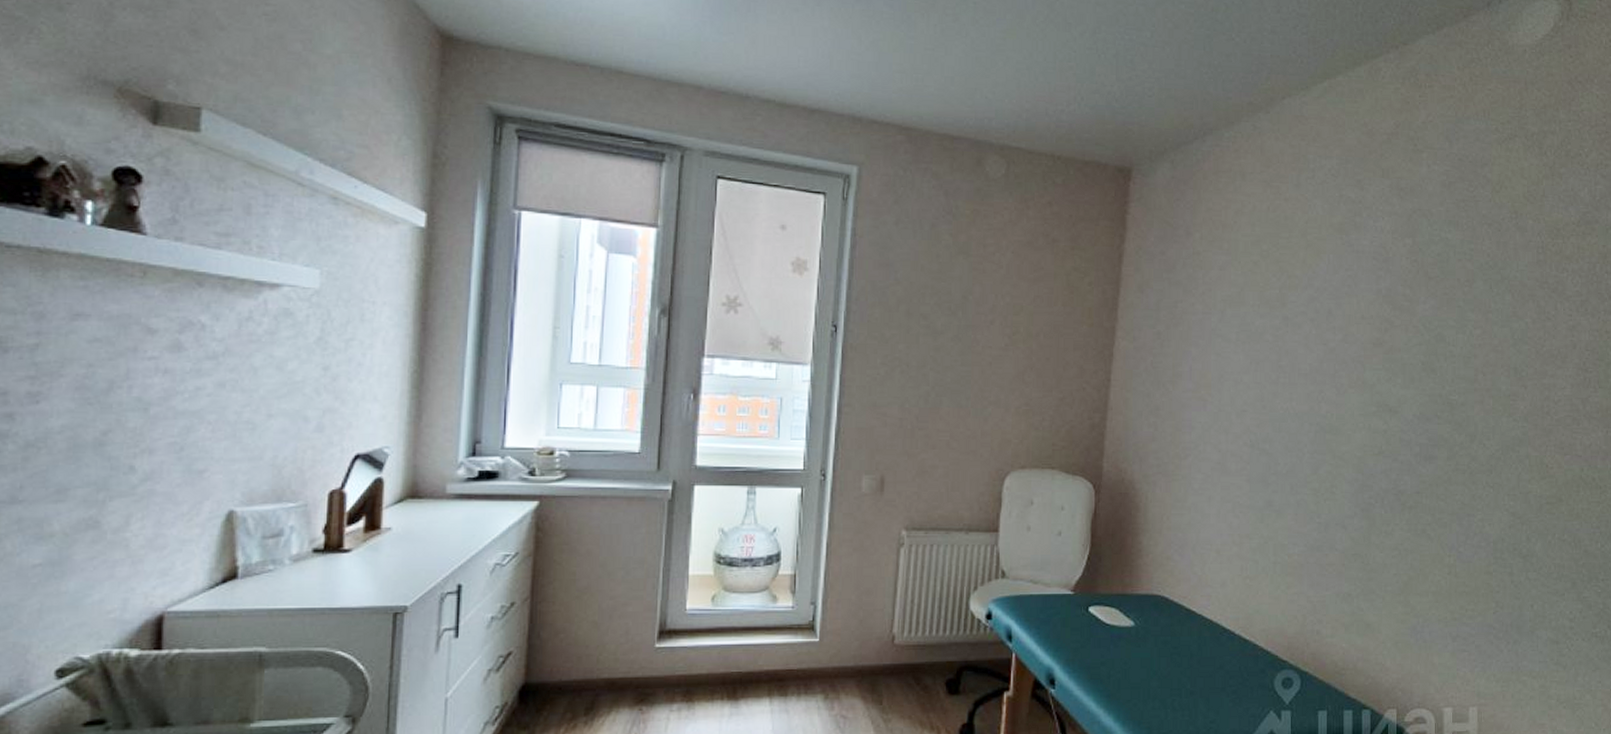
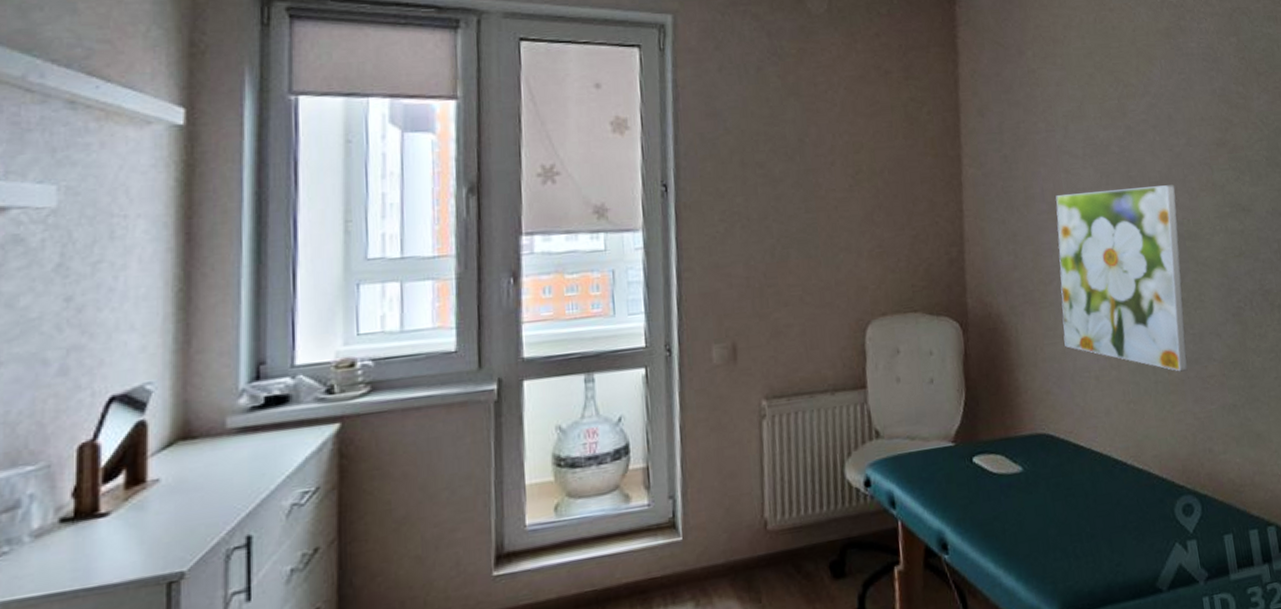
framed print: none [1191,376,1324,556] -> present [1056,184,1188,372]

